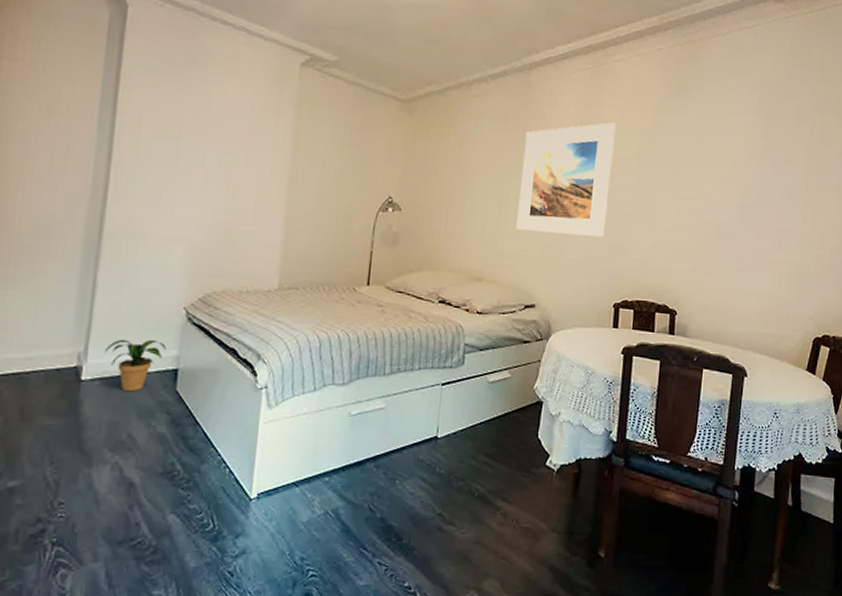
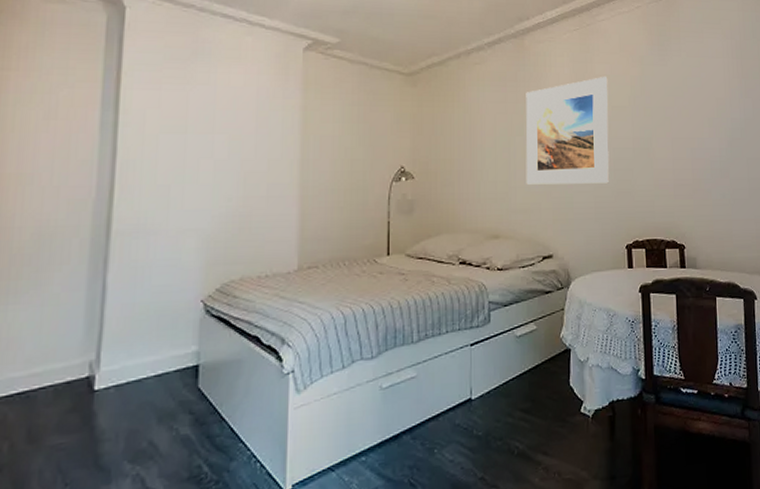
potted plant: present [104,339,166,391] -> none [118,337,185,395]

